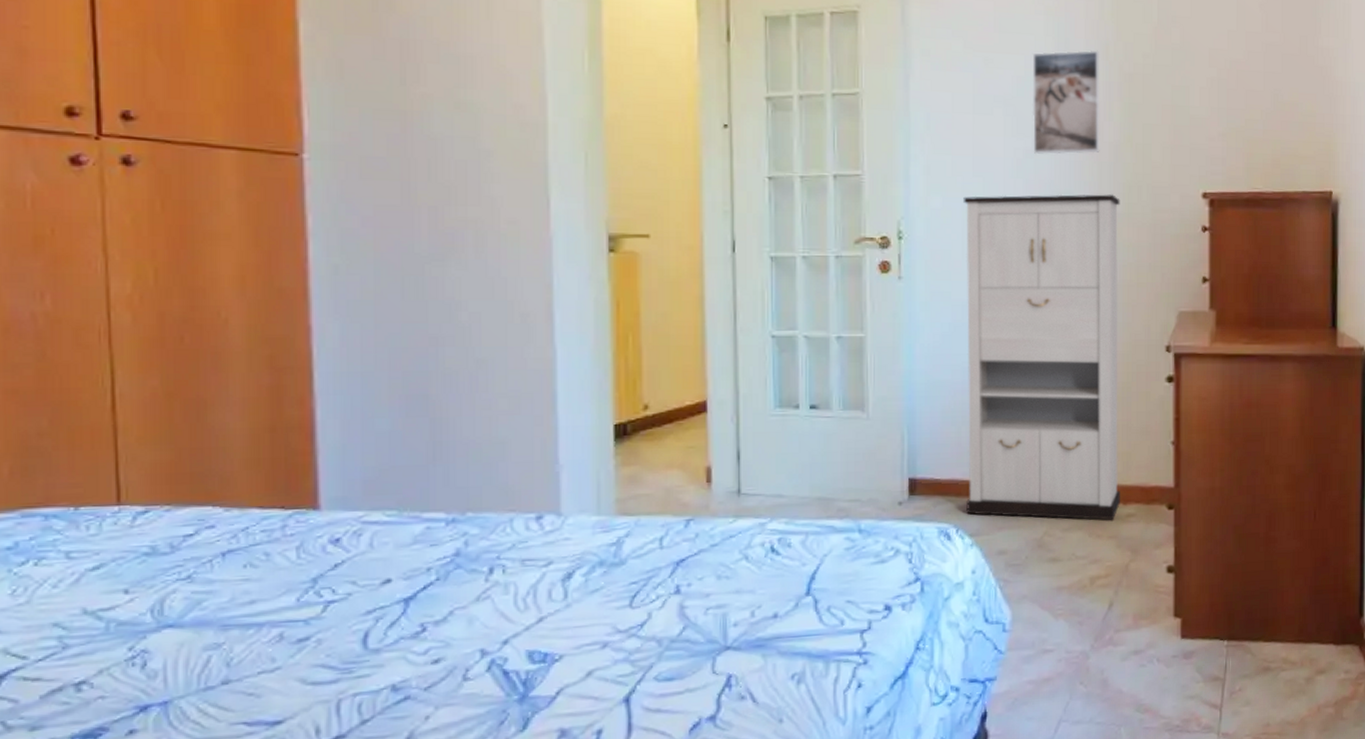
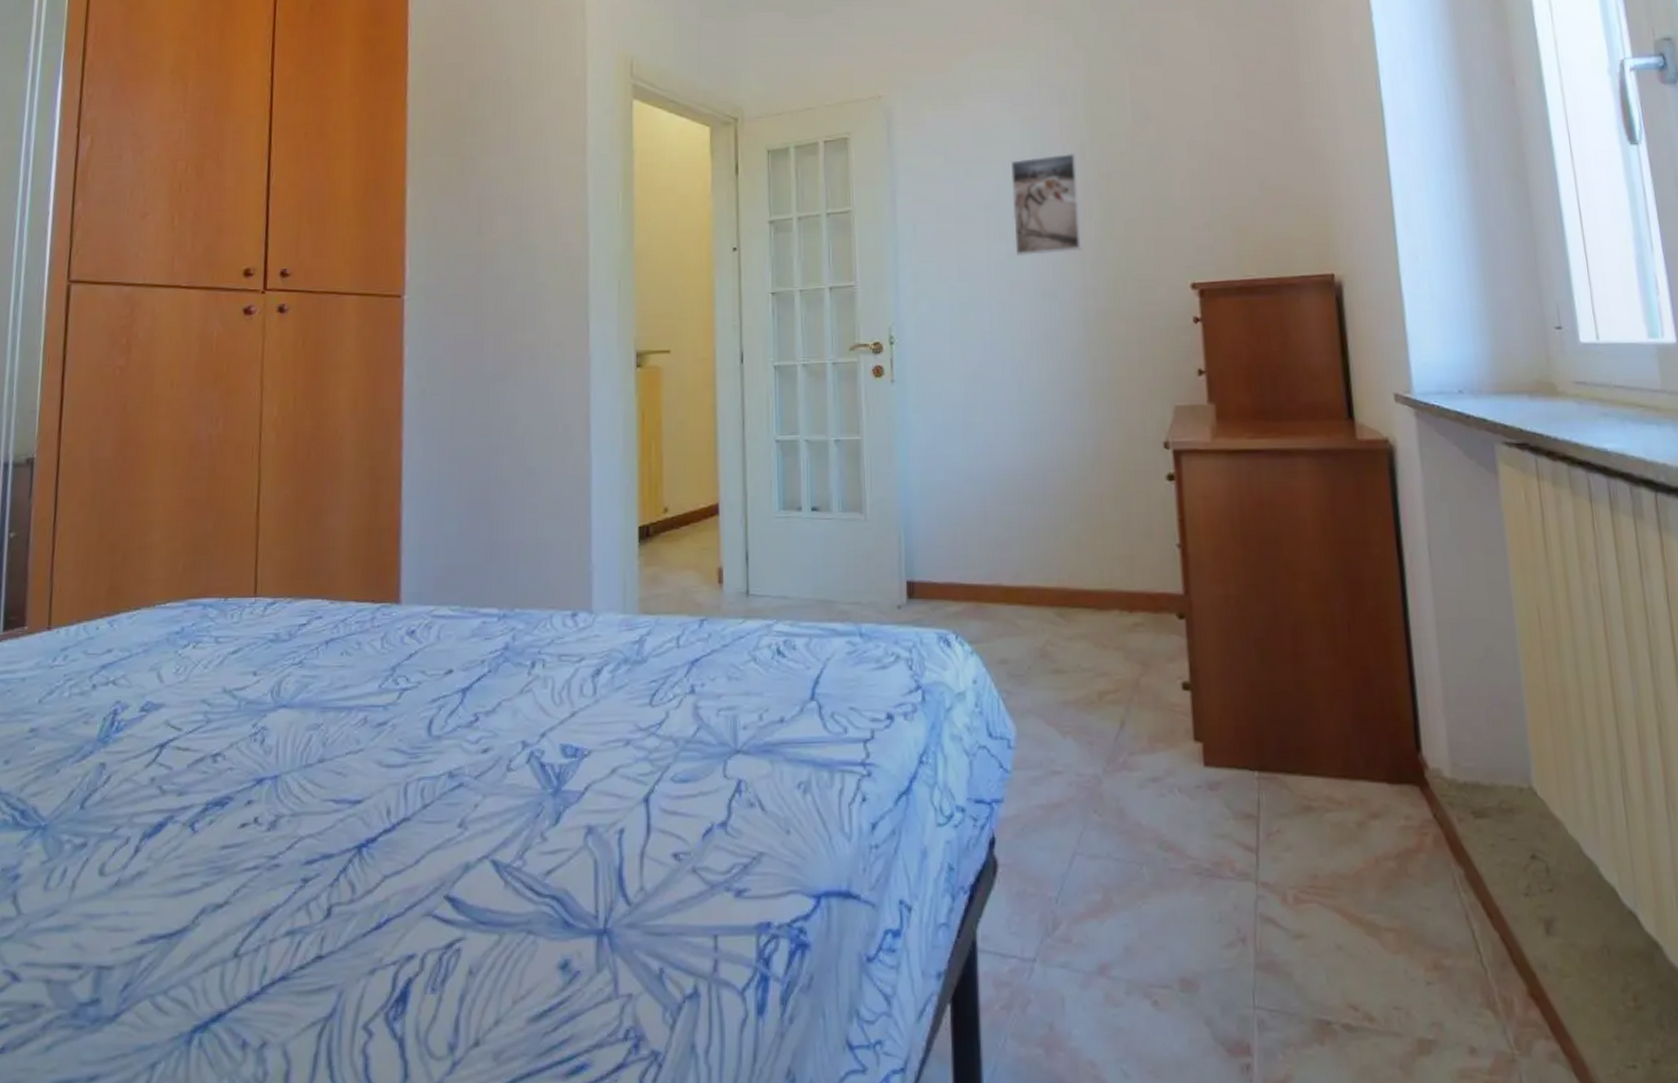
cabinet: present [963,194,1120,520] -> none [950,290,1126,629]

